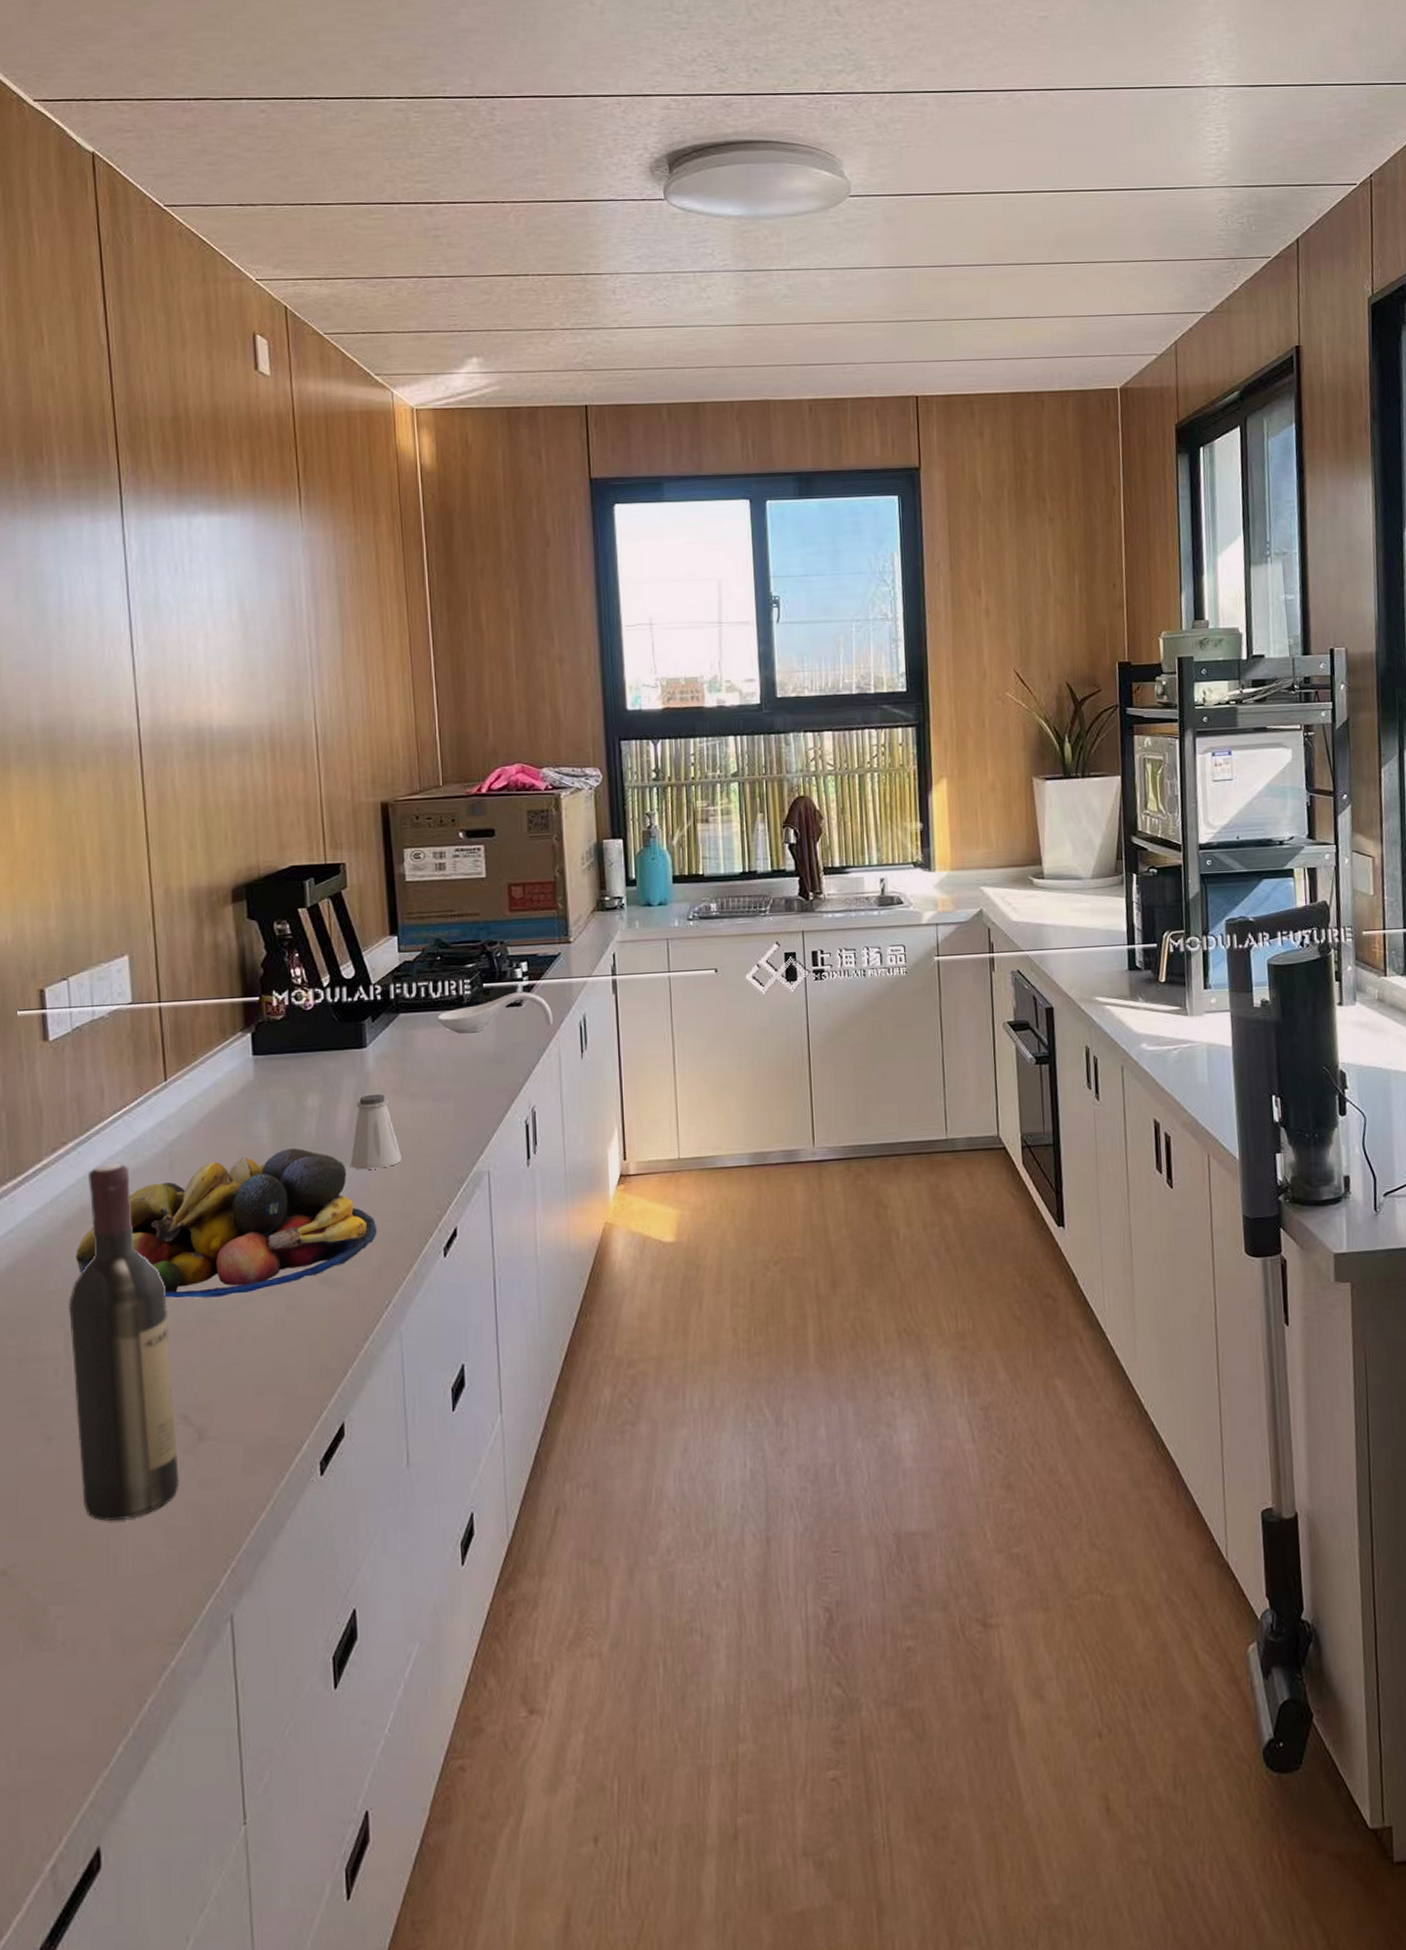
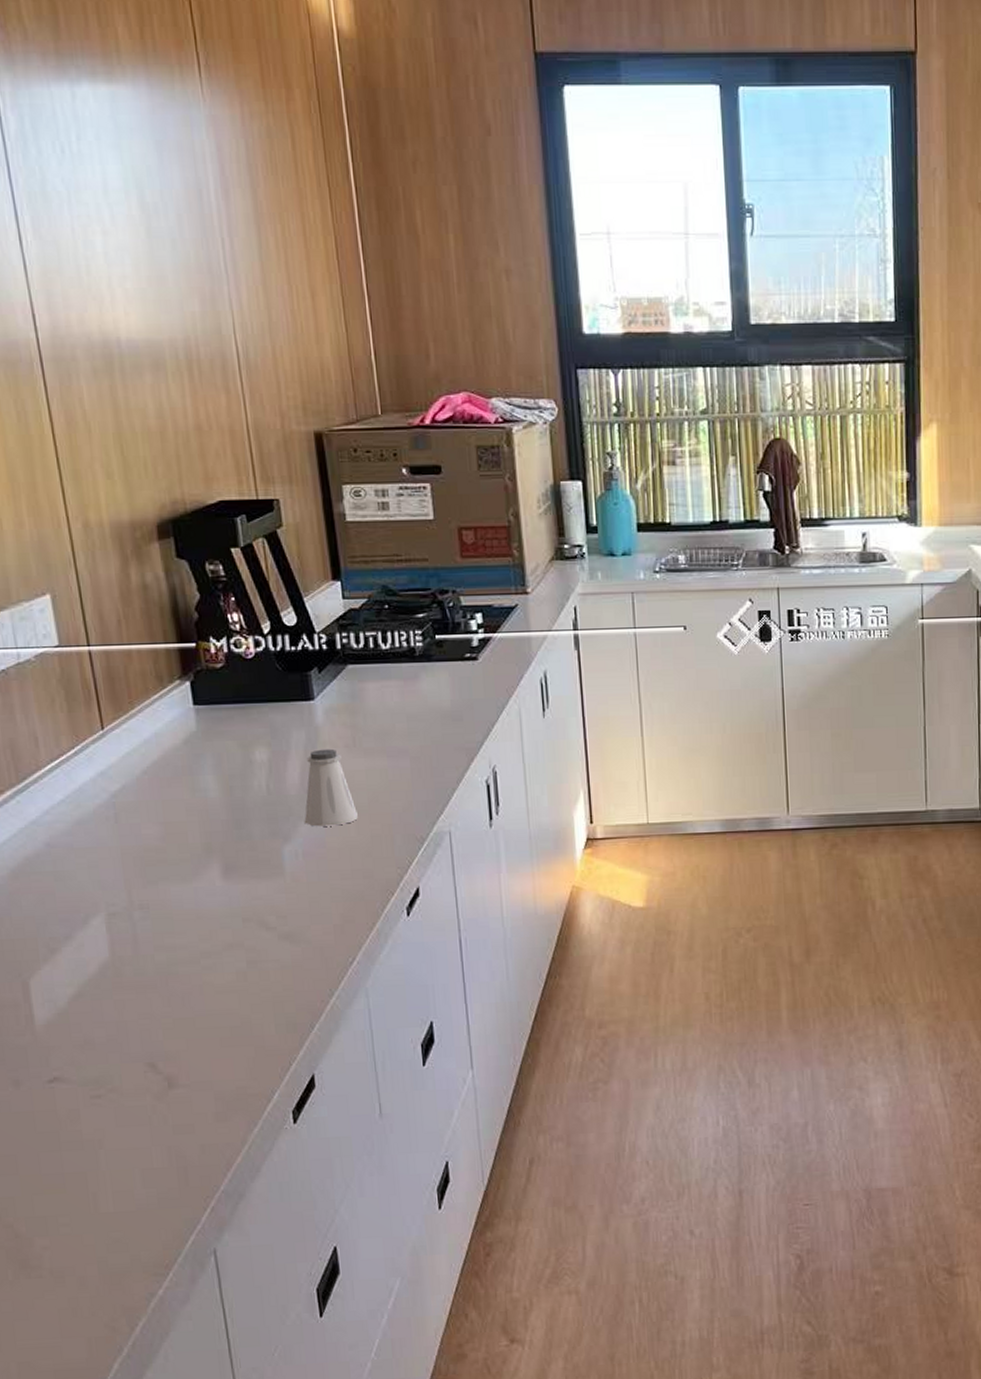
wine bottle: present [68,1163,179,1521] -> none [22,813,153,1161]
fruit bowl: present [75,1148,377,1299] -> none [25,803,337,951]
spoon rest: present [436,991,554,1034] -> none [387,645,512,688]

